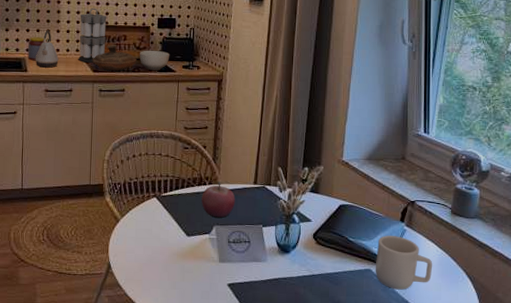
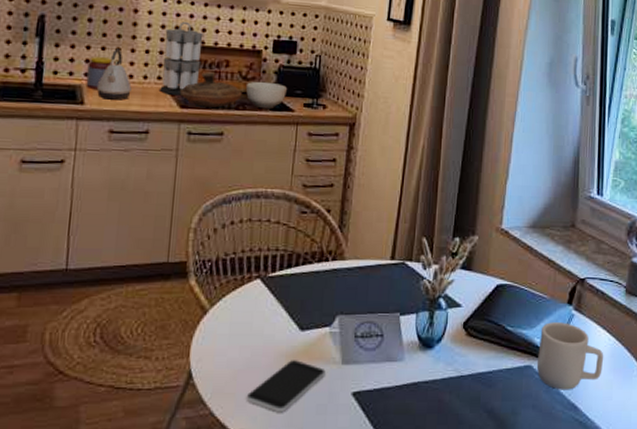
smartphone: none [149,258,207,296] -> present [246,360,326,413]
fruit: present [201,181,236,218] -> none [321,257,367,305]

